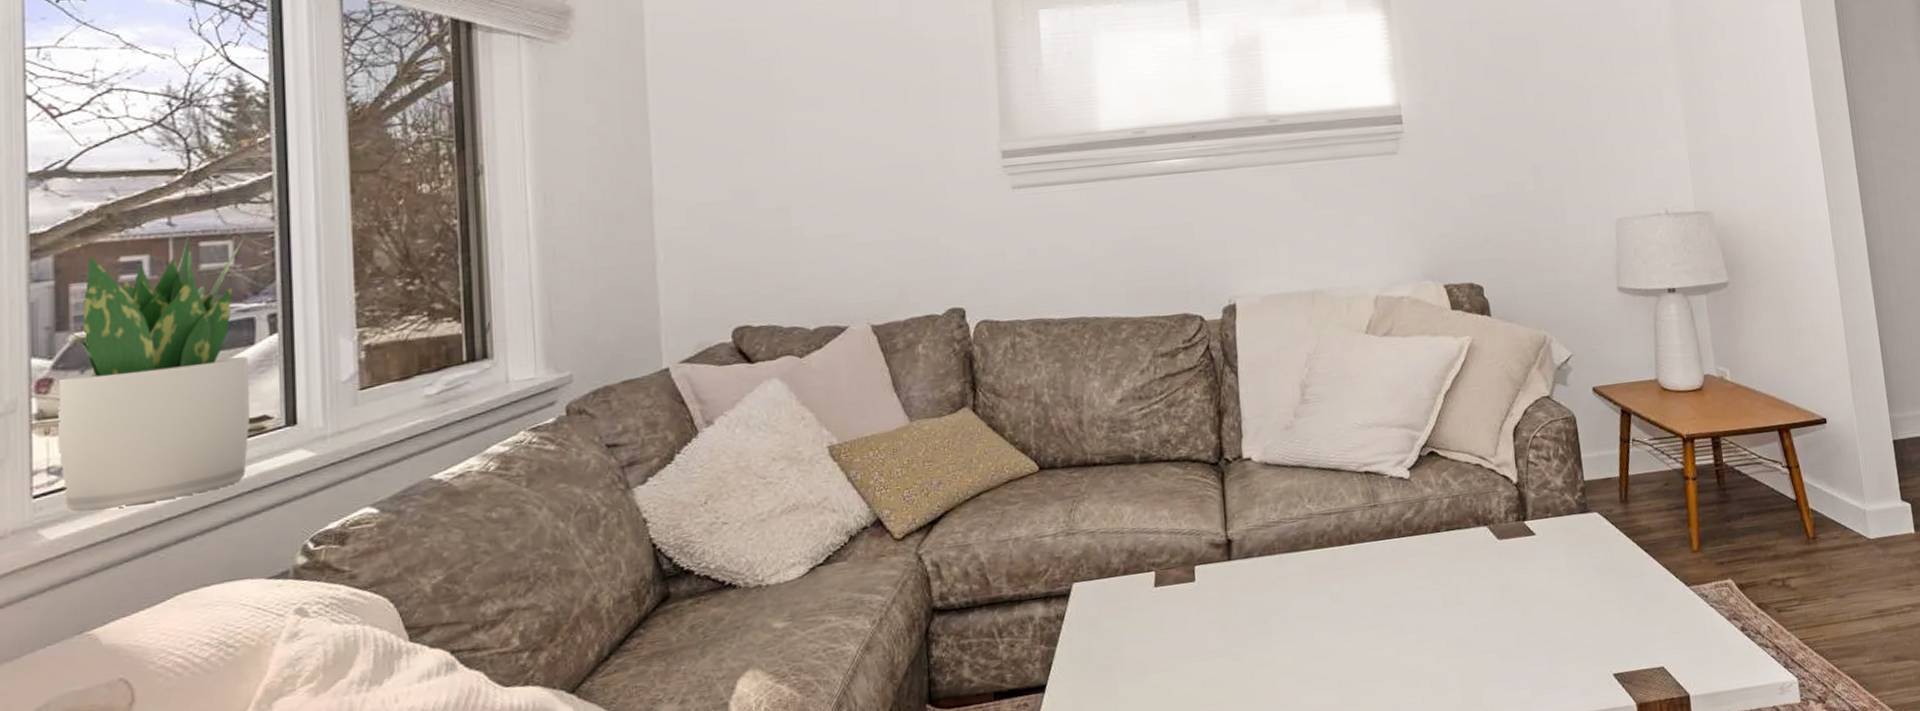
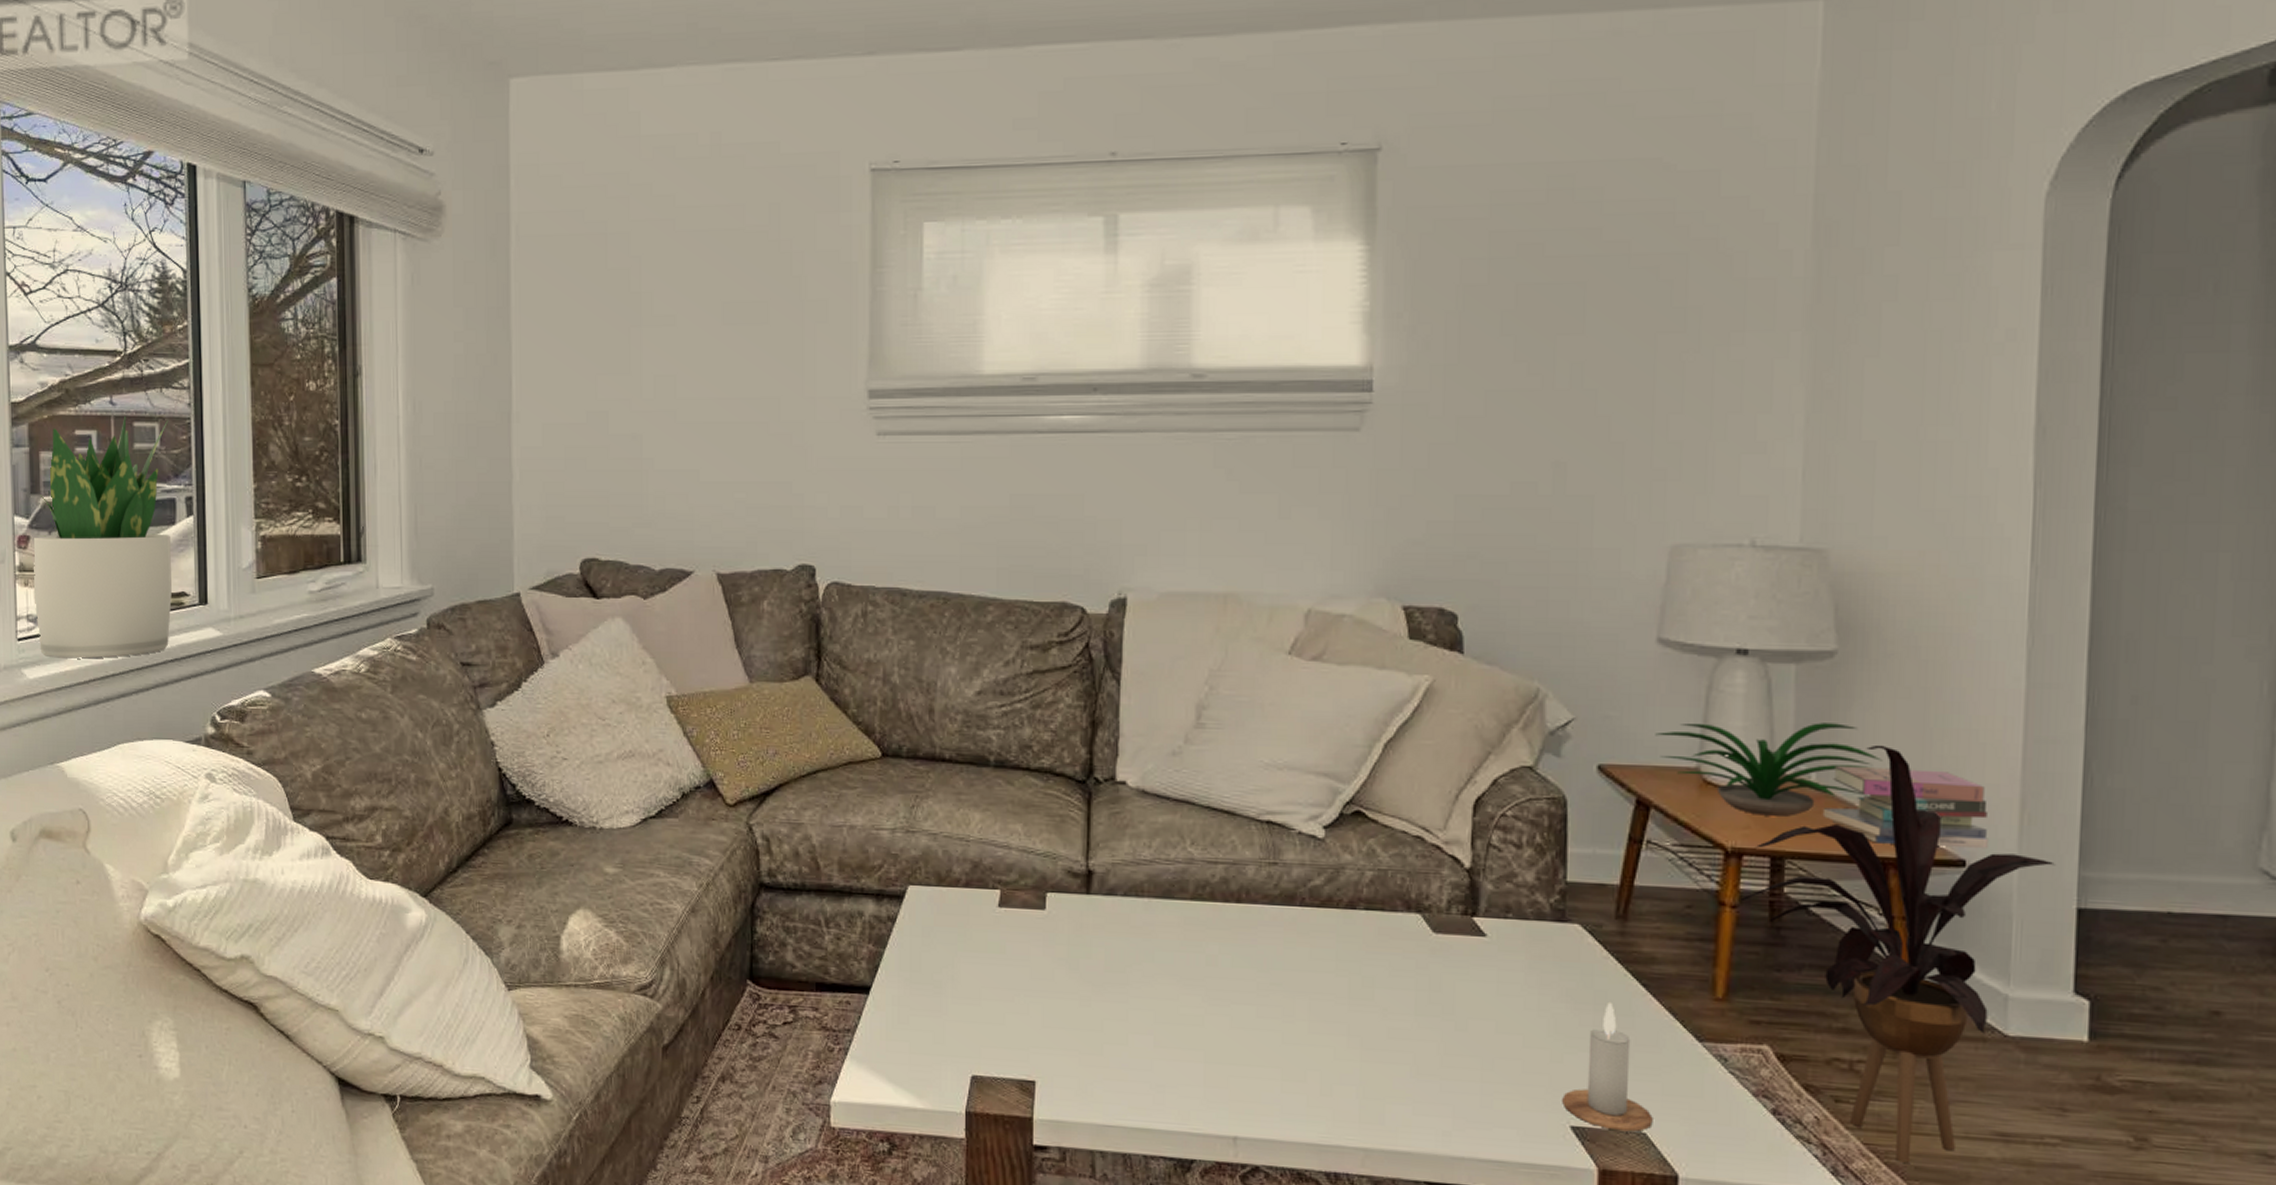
candle: none [1605,569,1667,670] -> present [1562,1003,1653,1132]
plant: none [1626,333,1767,408] -> present [1655,723,1883,817]
house plant: none [1697,344,1876,648] -> present [1740,744,2055,1164]
books: none [1737,358,1837,416] -> present [1822,765,1988,849]

